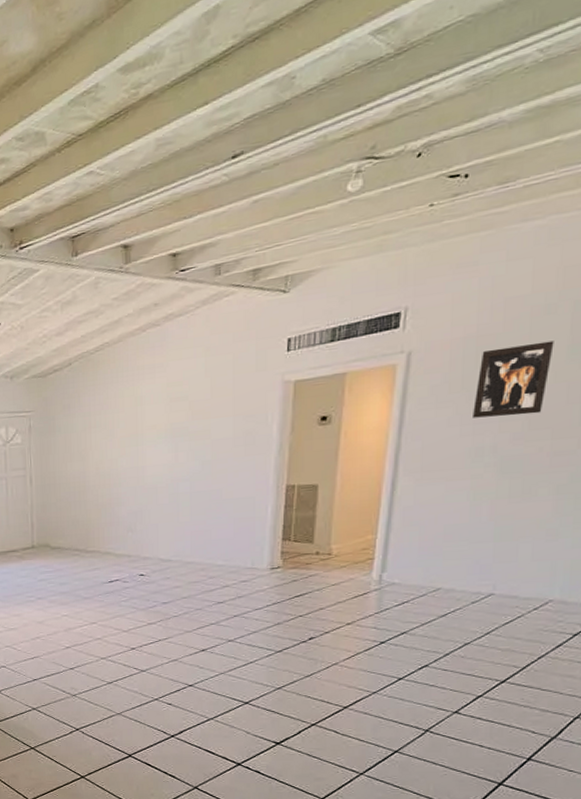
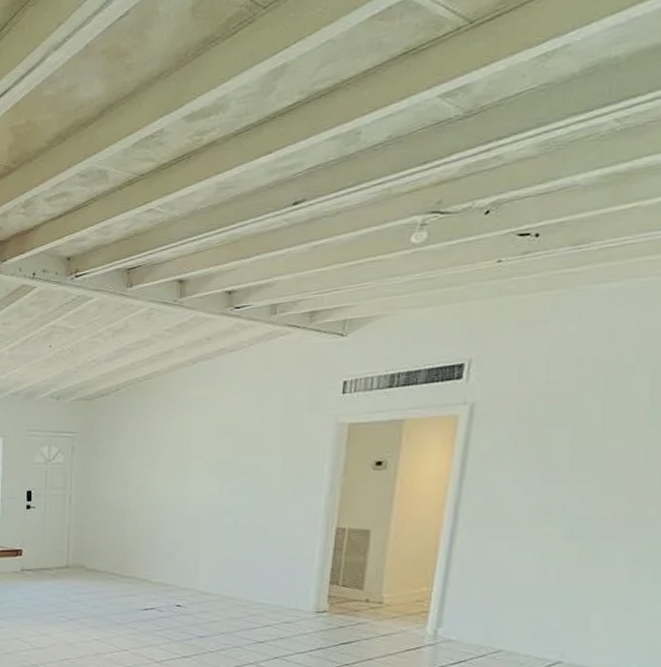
wall art: present [473,340,554,418] -> none [541,404,631,477]

